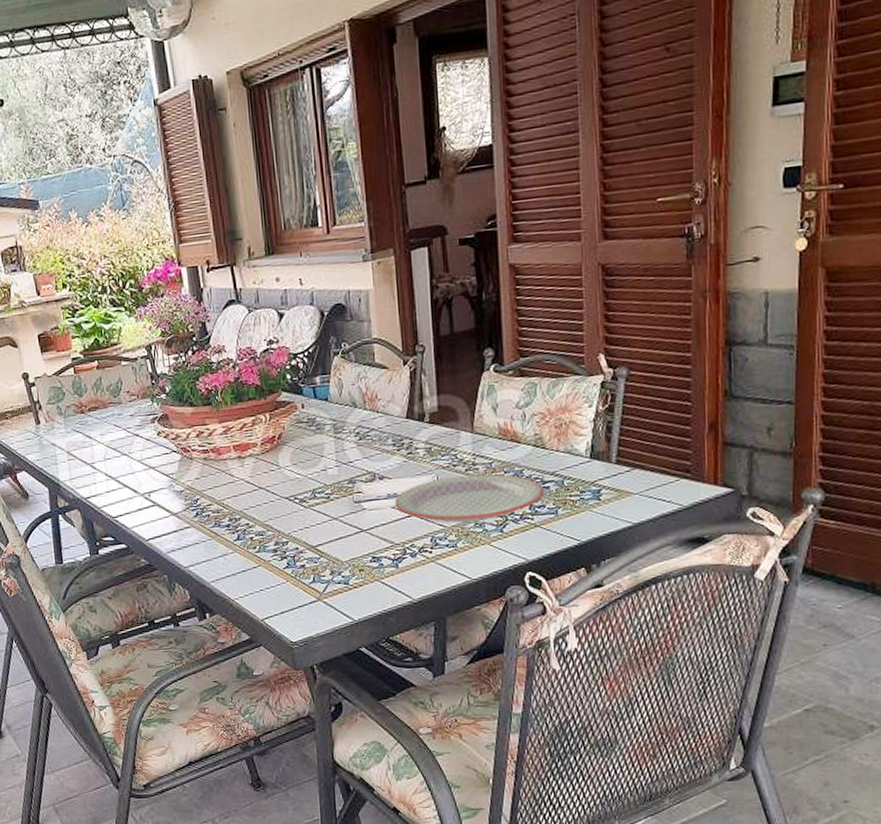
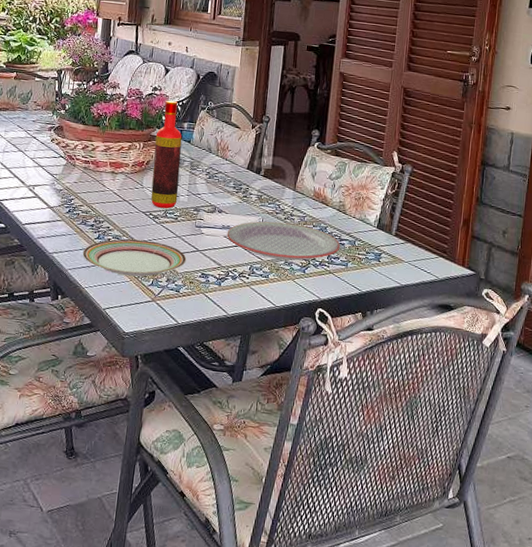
plate: none [223,530,350,578] -> present [82,239,187,277]
bottle: none [282,351,326,489] -> present [151,100,182,209]

